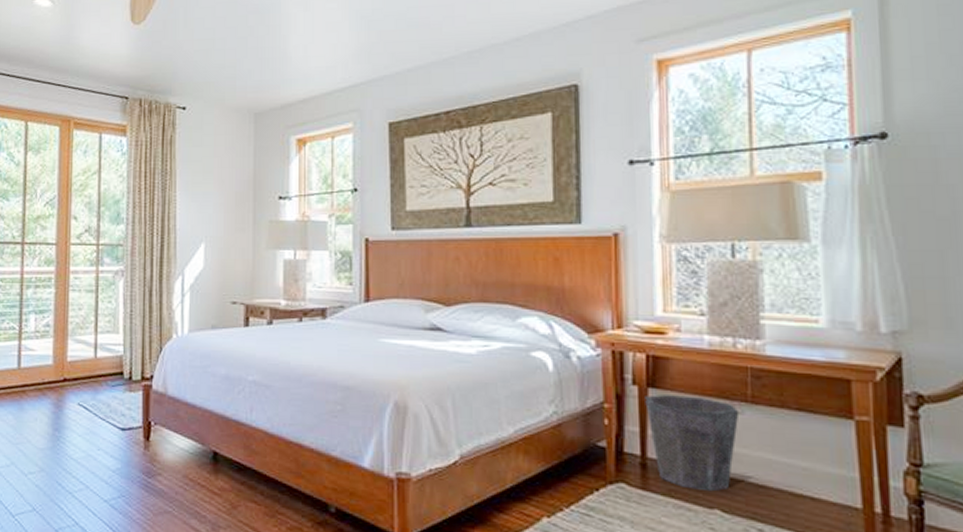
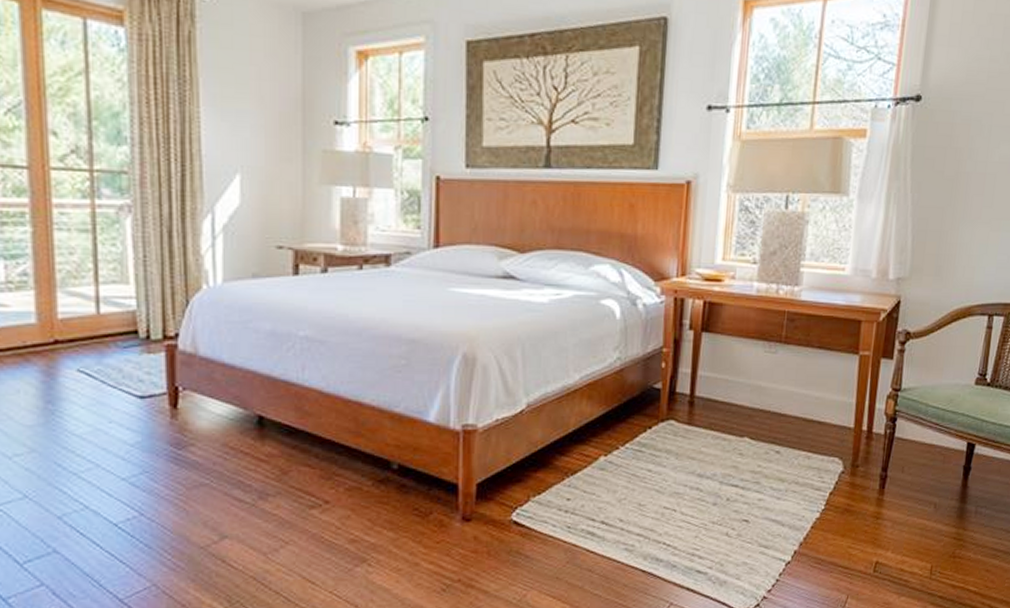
waste bin: present [645,394,740,492] -> none [698,338,774,423]

